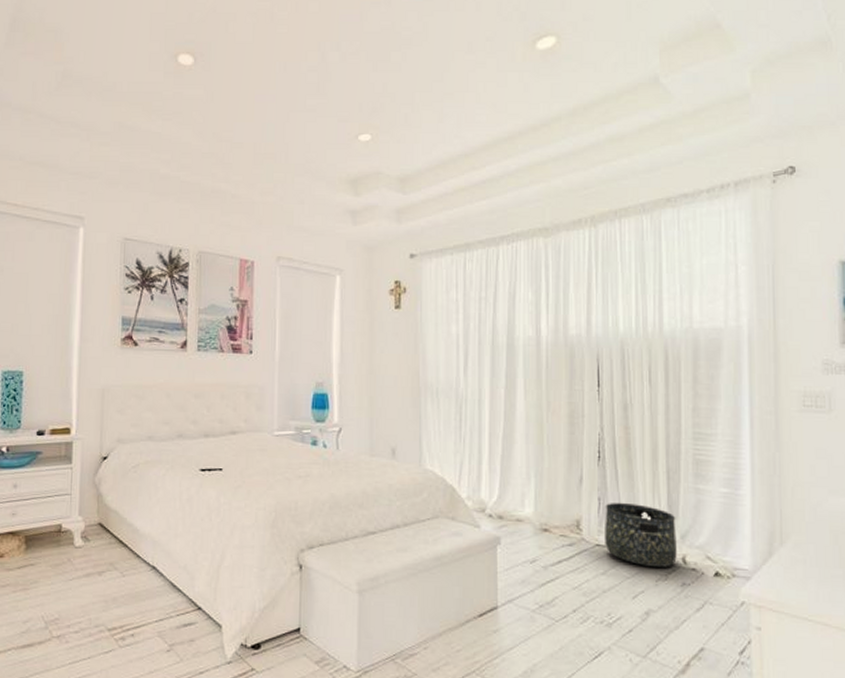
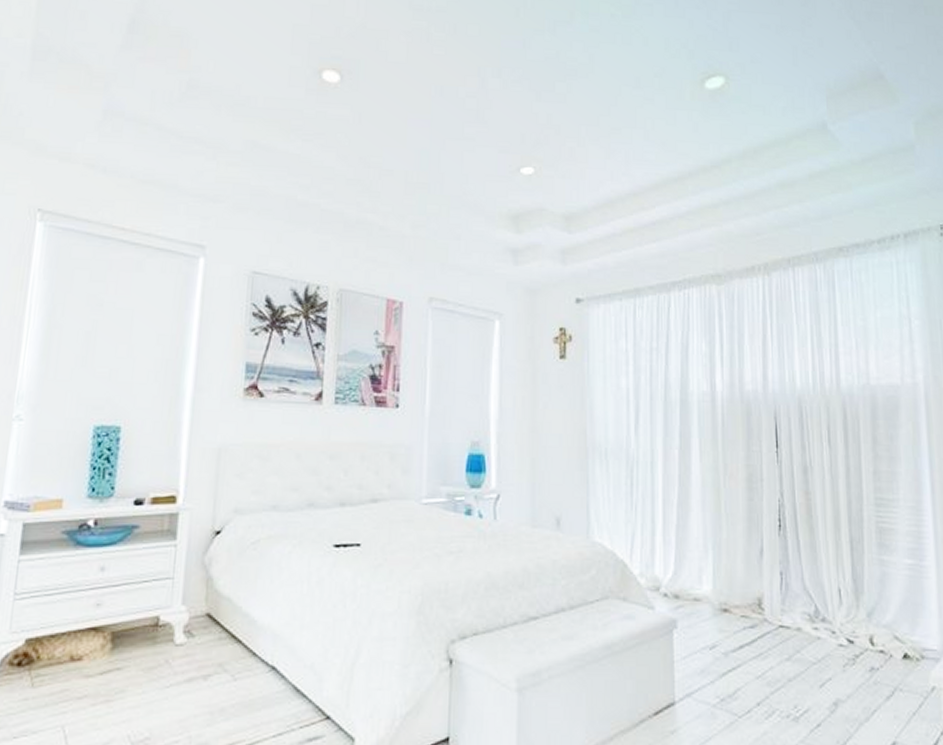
basket: present [604,502,677,567] -> none [787,576,864,650]

